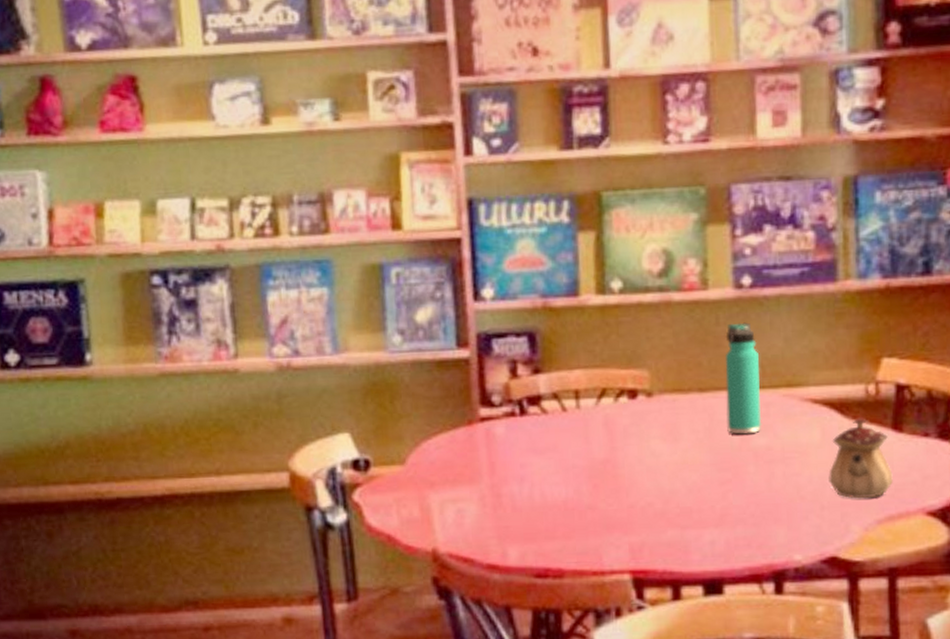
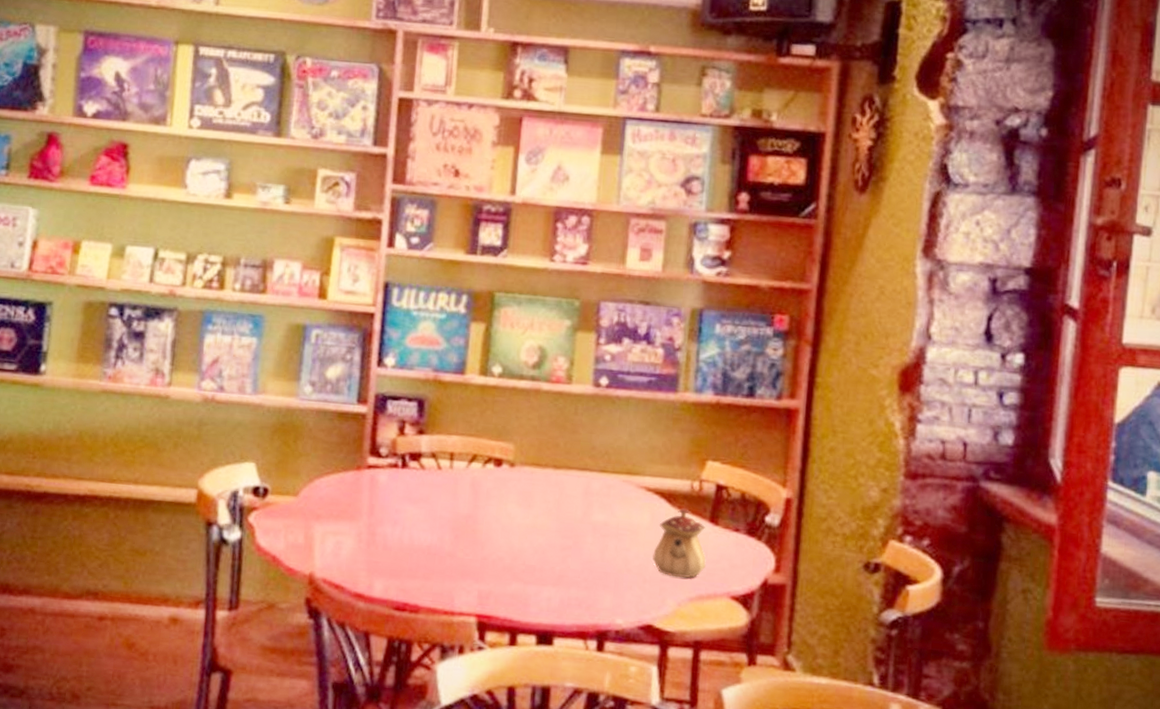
thermos bottle: present [725,322,762,435] -> none [573,414,608,510]

